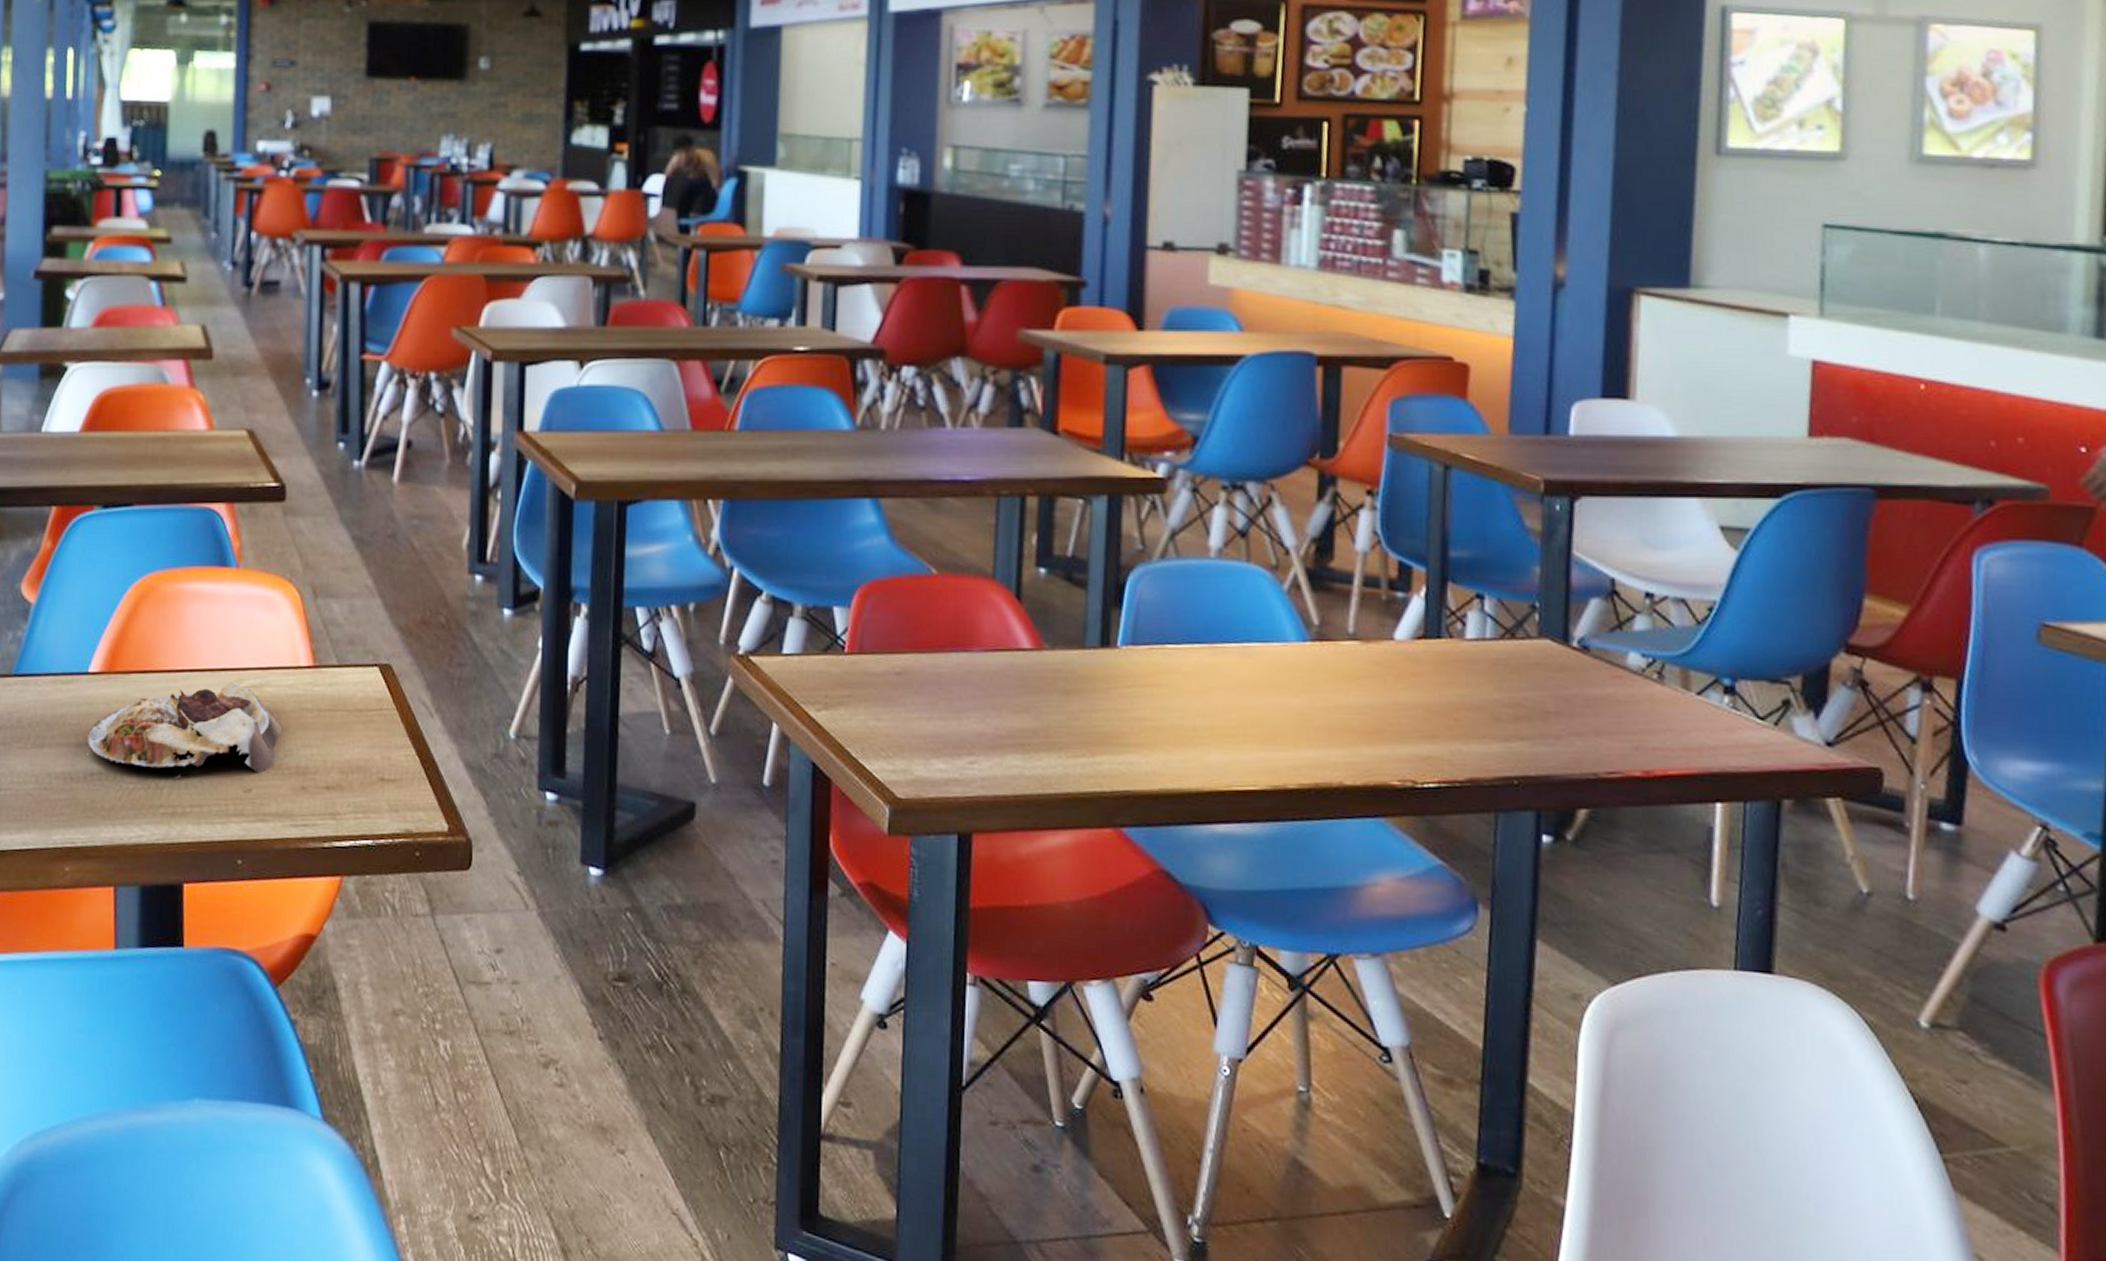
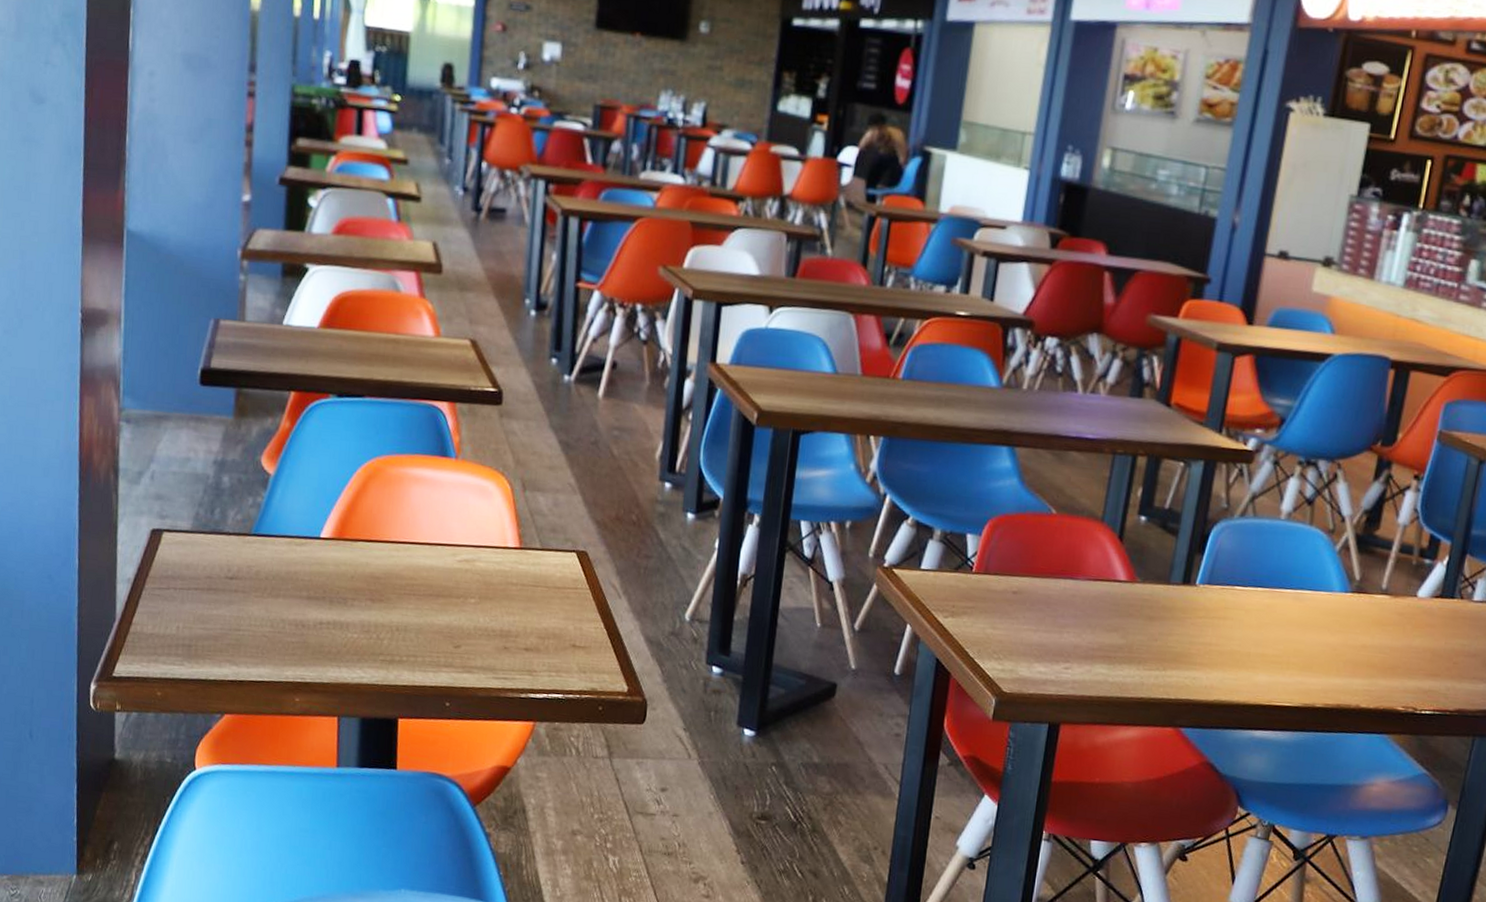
food plate: present [88,681,282,780] -> none [318,555,490,633]

